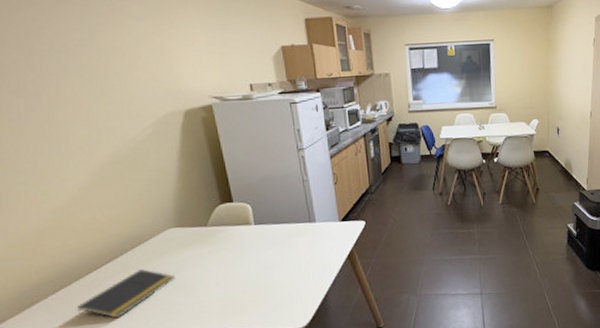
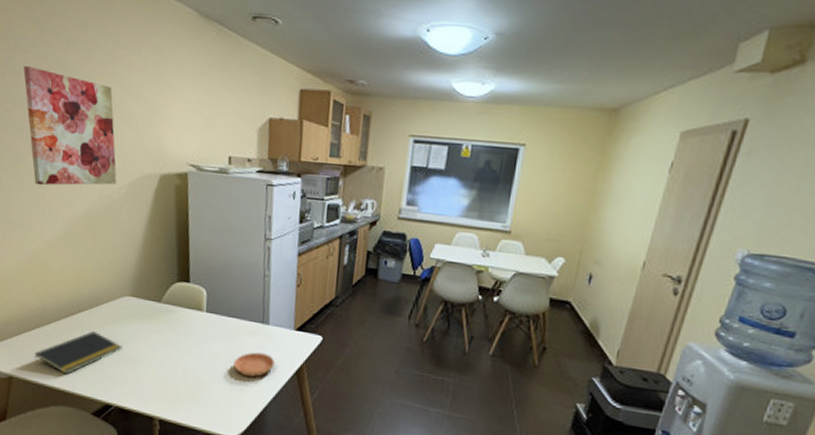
wall art: none [10,27,139,142] -> present [23,66,117,186]
saucer: none [289,247,327,272] -> present [233,352,275,377]

